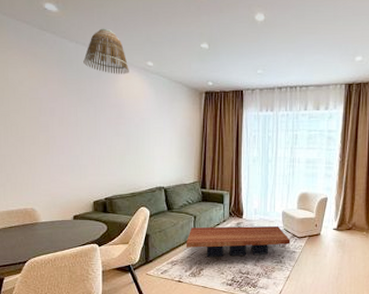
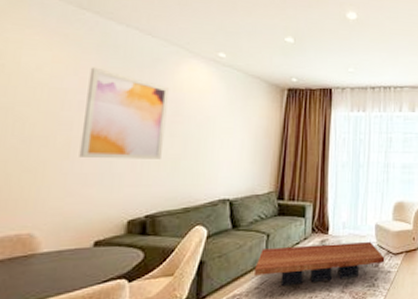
wall art: none [55,80,113,154] -> present [79,67,168,159]
lamp shade: present [83,28,129,75] -> none [134,12,195,66]

